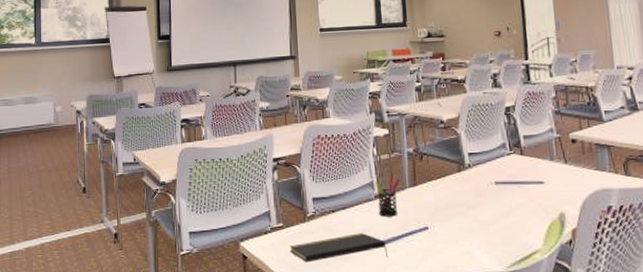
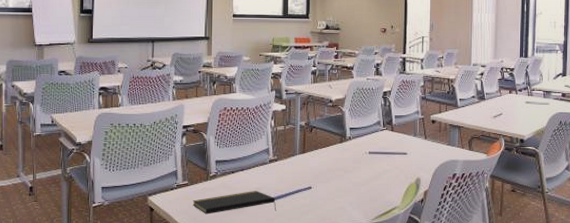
pen holder: present [376,174,400,217] -> none [271,142,292,178]

